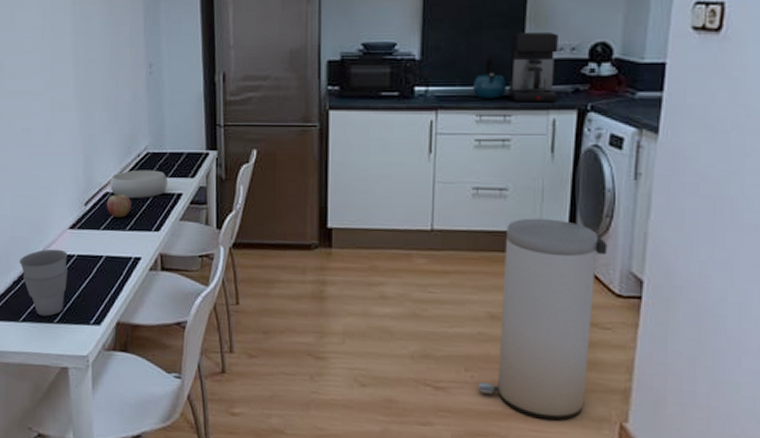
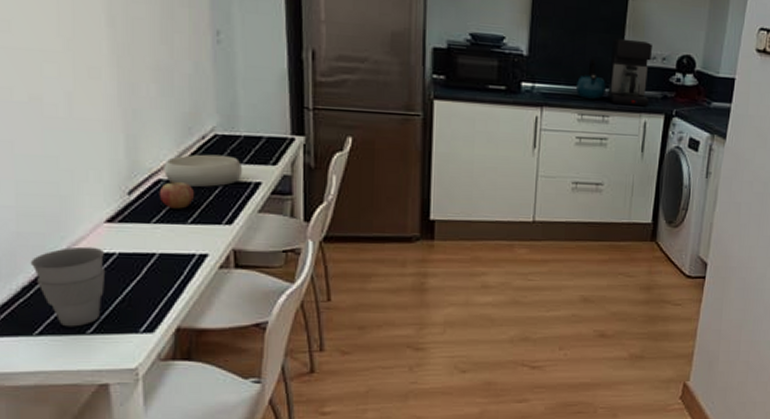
pedal bin: present [478,218,608,422] -> none [570,210,682,387]

